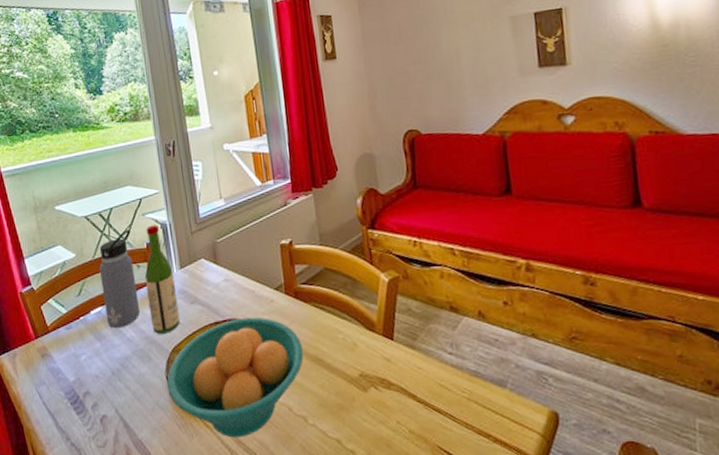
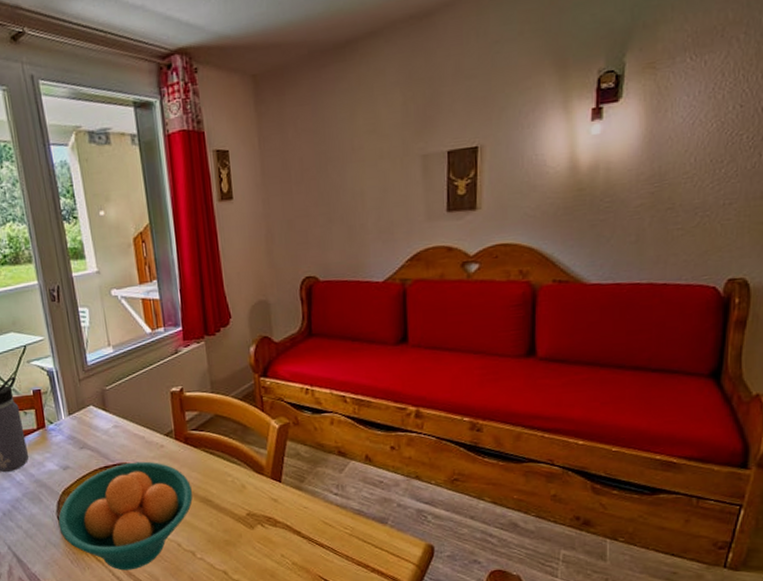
wine bottle: present [144,225,180,334] -> none [31,372,70,478]

